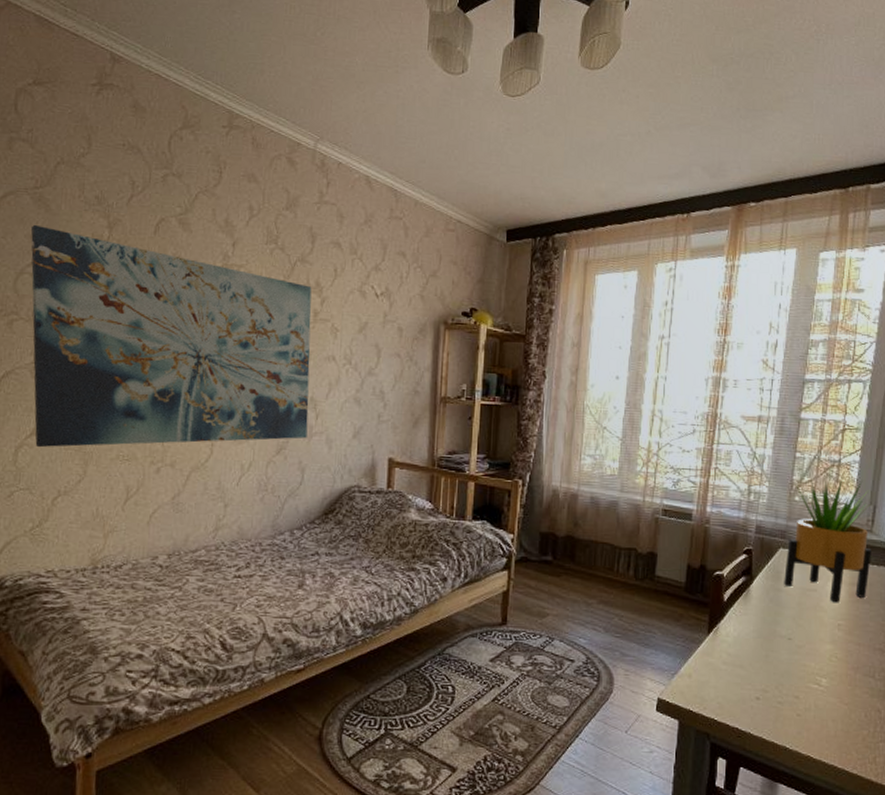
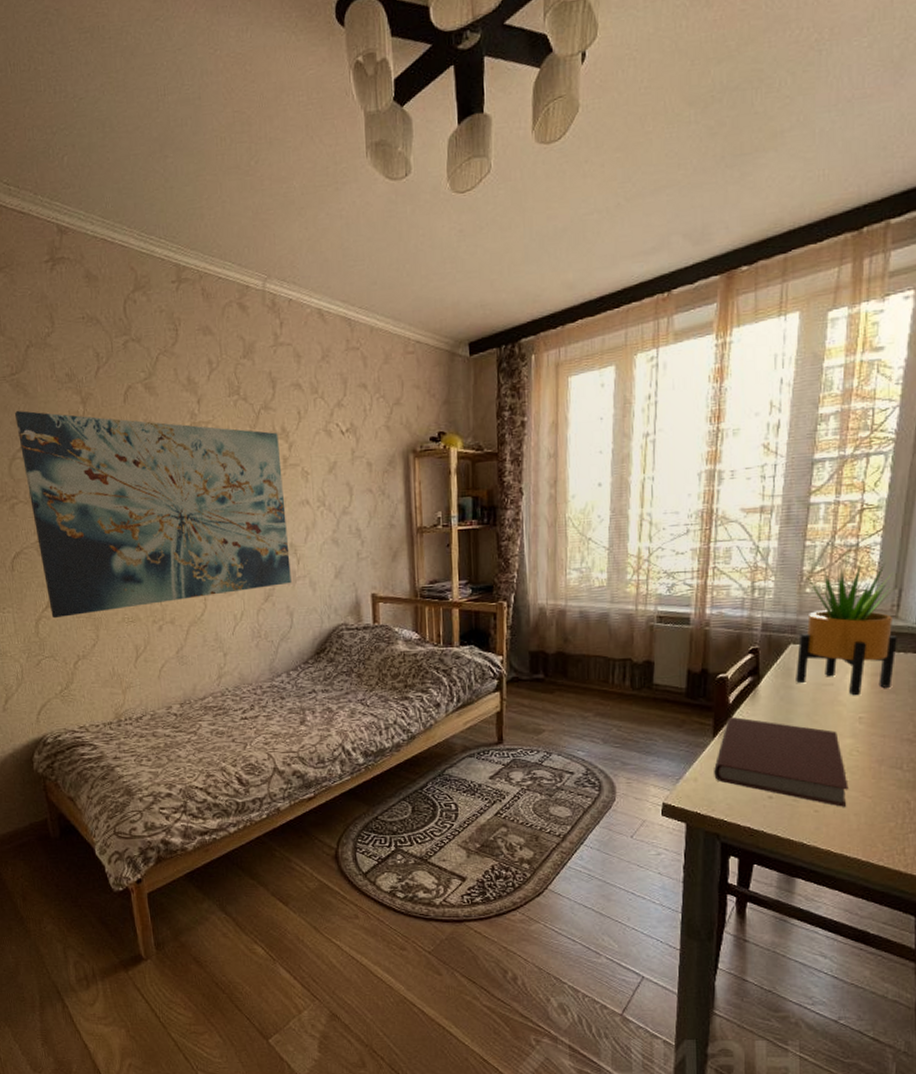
book: none [707,615,828,712] -> present [714,717,849,807]

